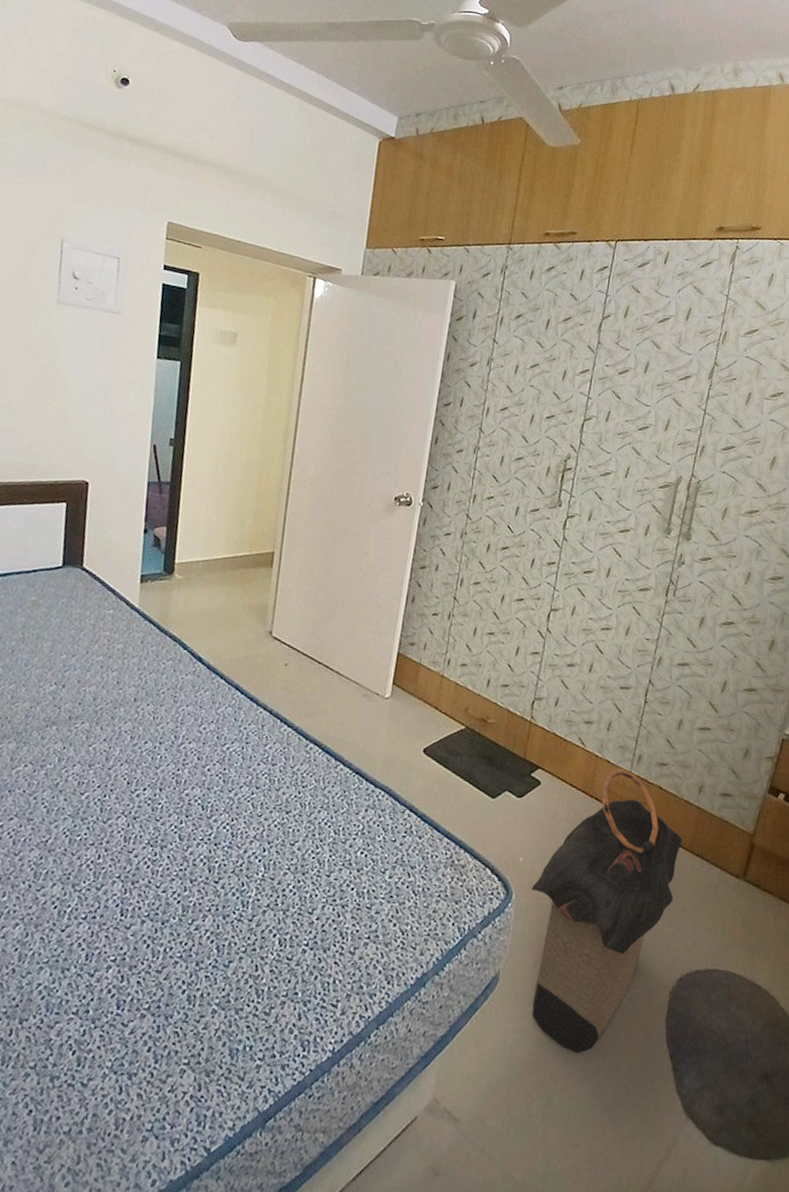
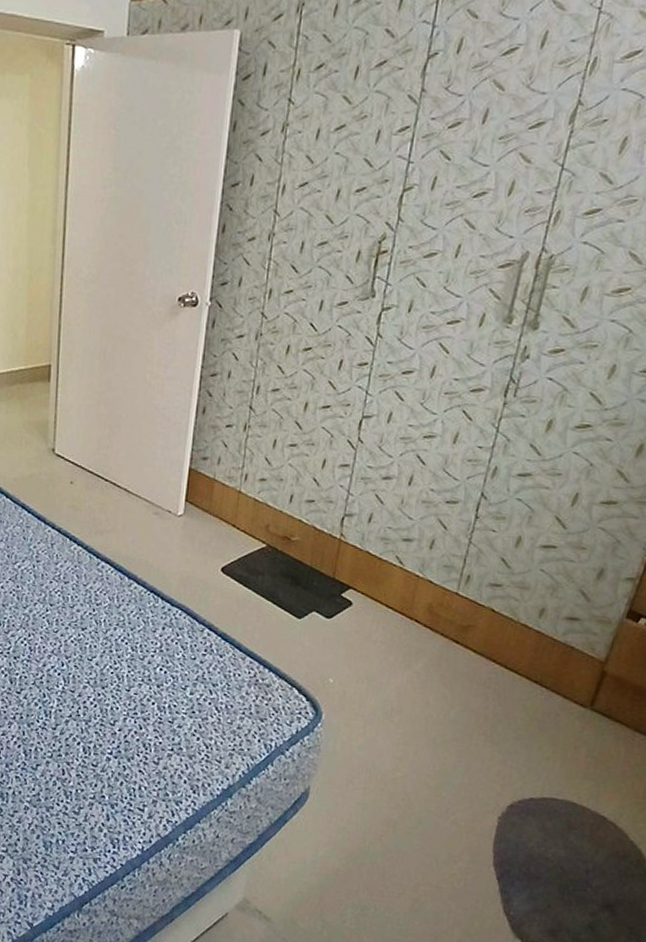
laundry hamper: present [531,767,683,1053] -> none [342,588,518,869]

